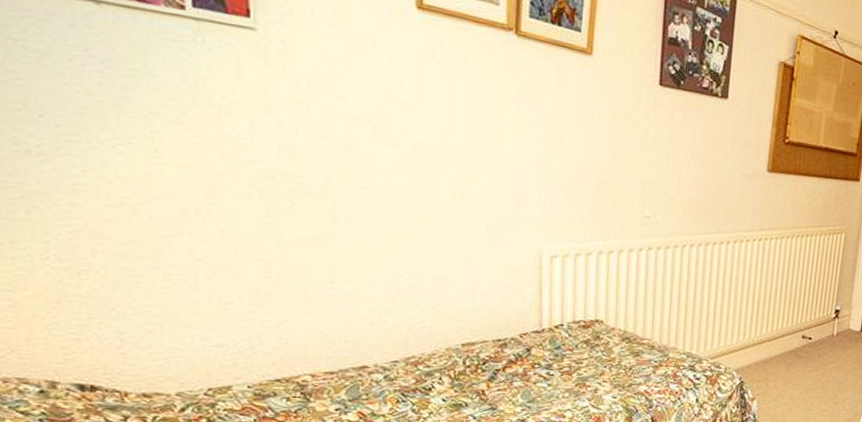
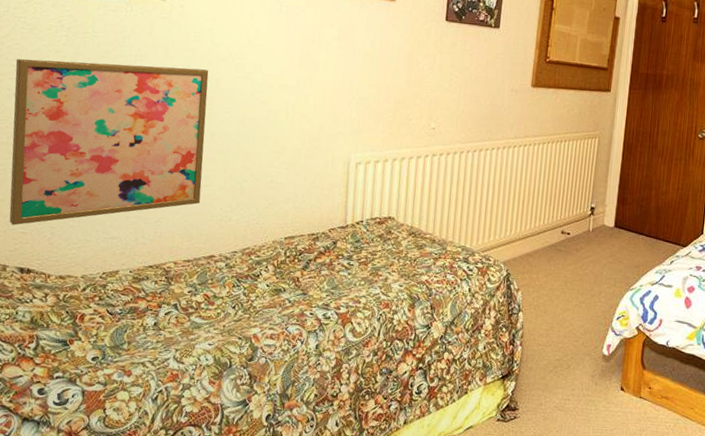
wall art: none [20,100,340,330] -> present [9,59,209,226]

